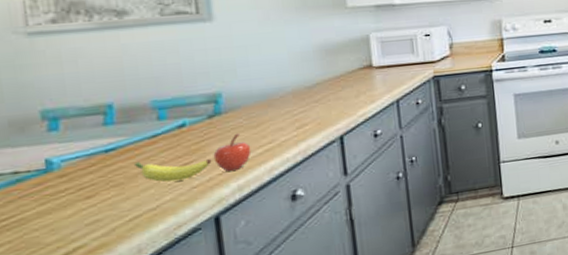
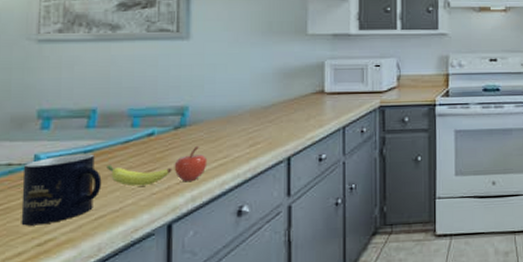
mug: none [33,152,132,236] -> present [21,154,102,226]

